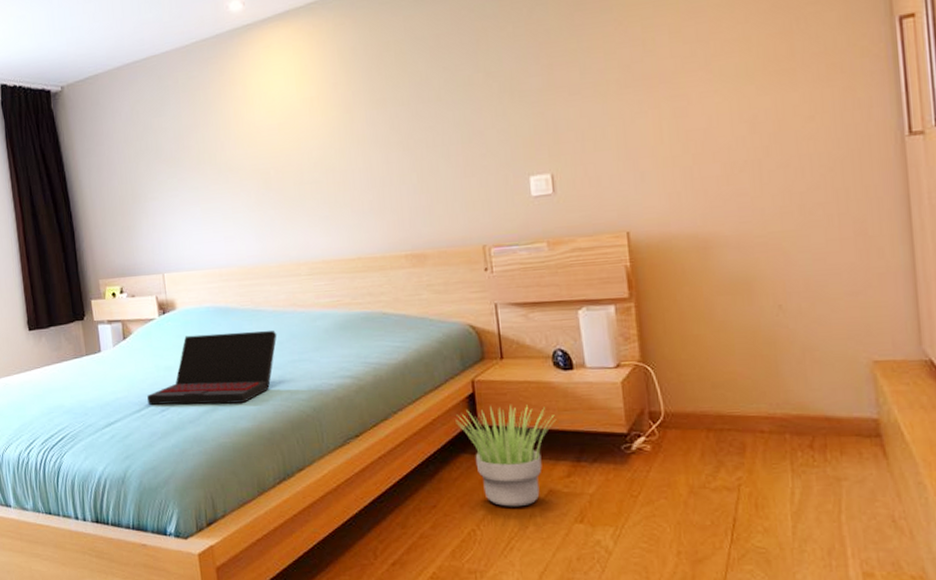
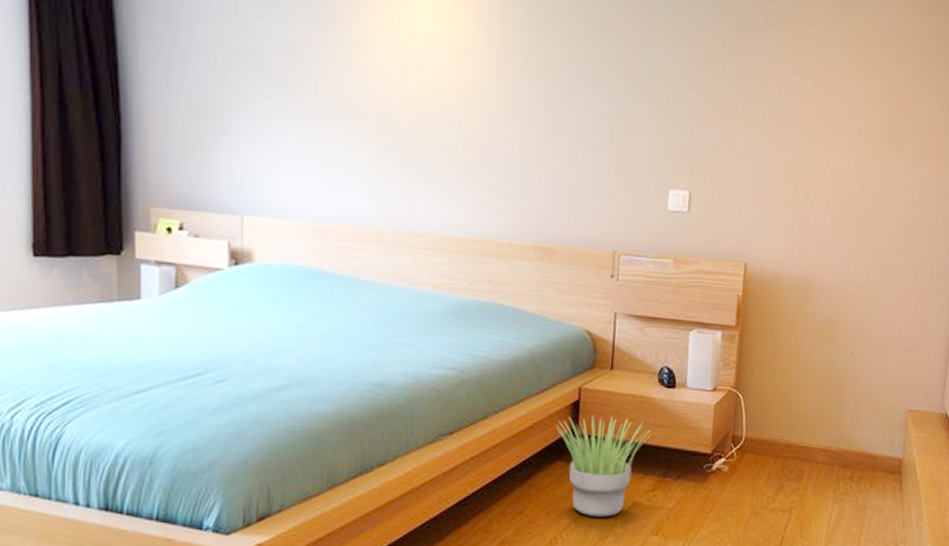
laptop: present [147,331,277,405] -> none [199,296,377,384]

